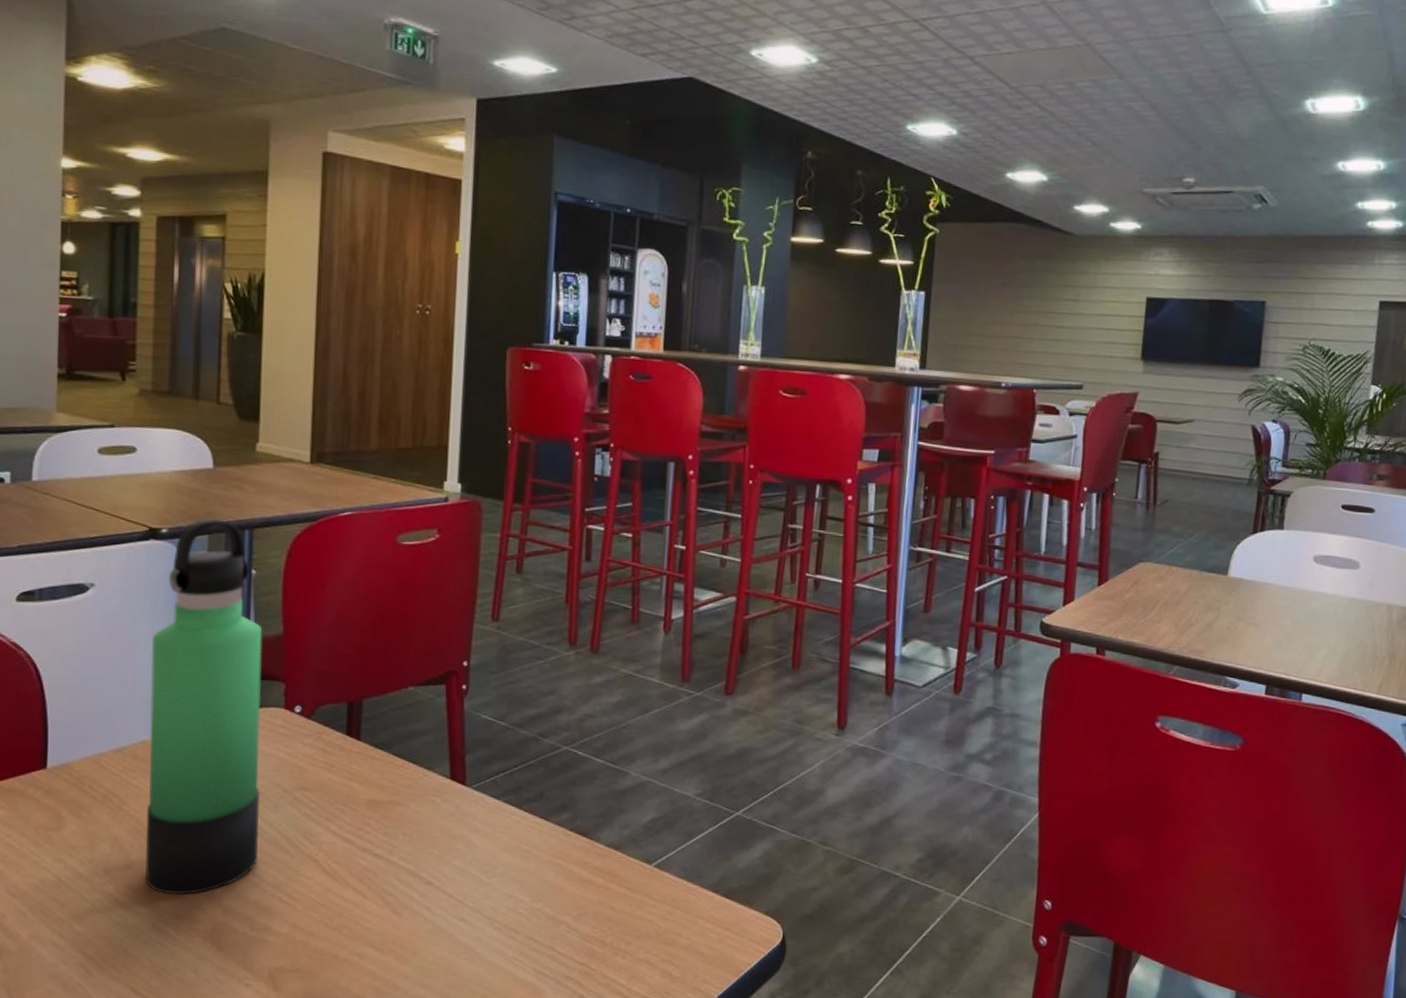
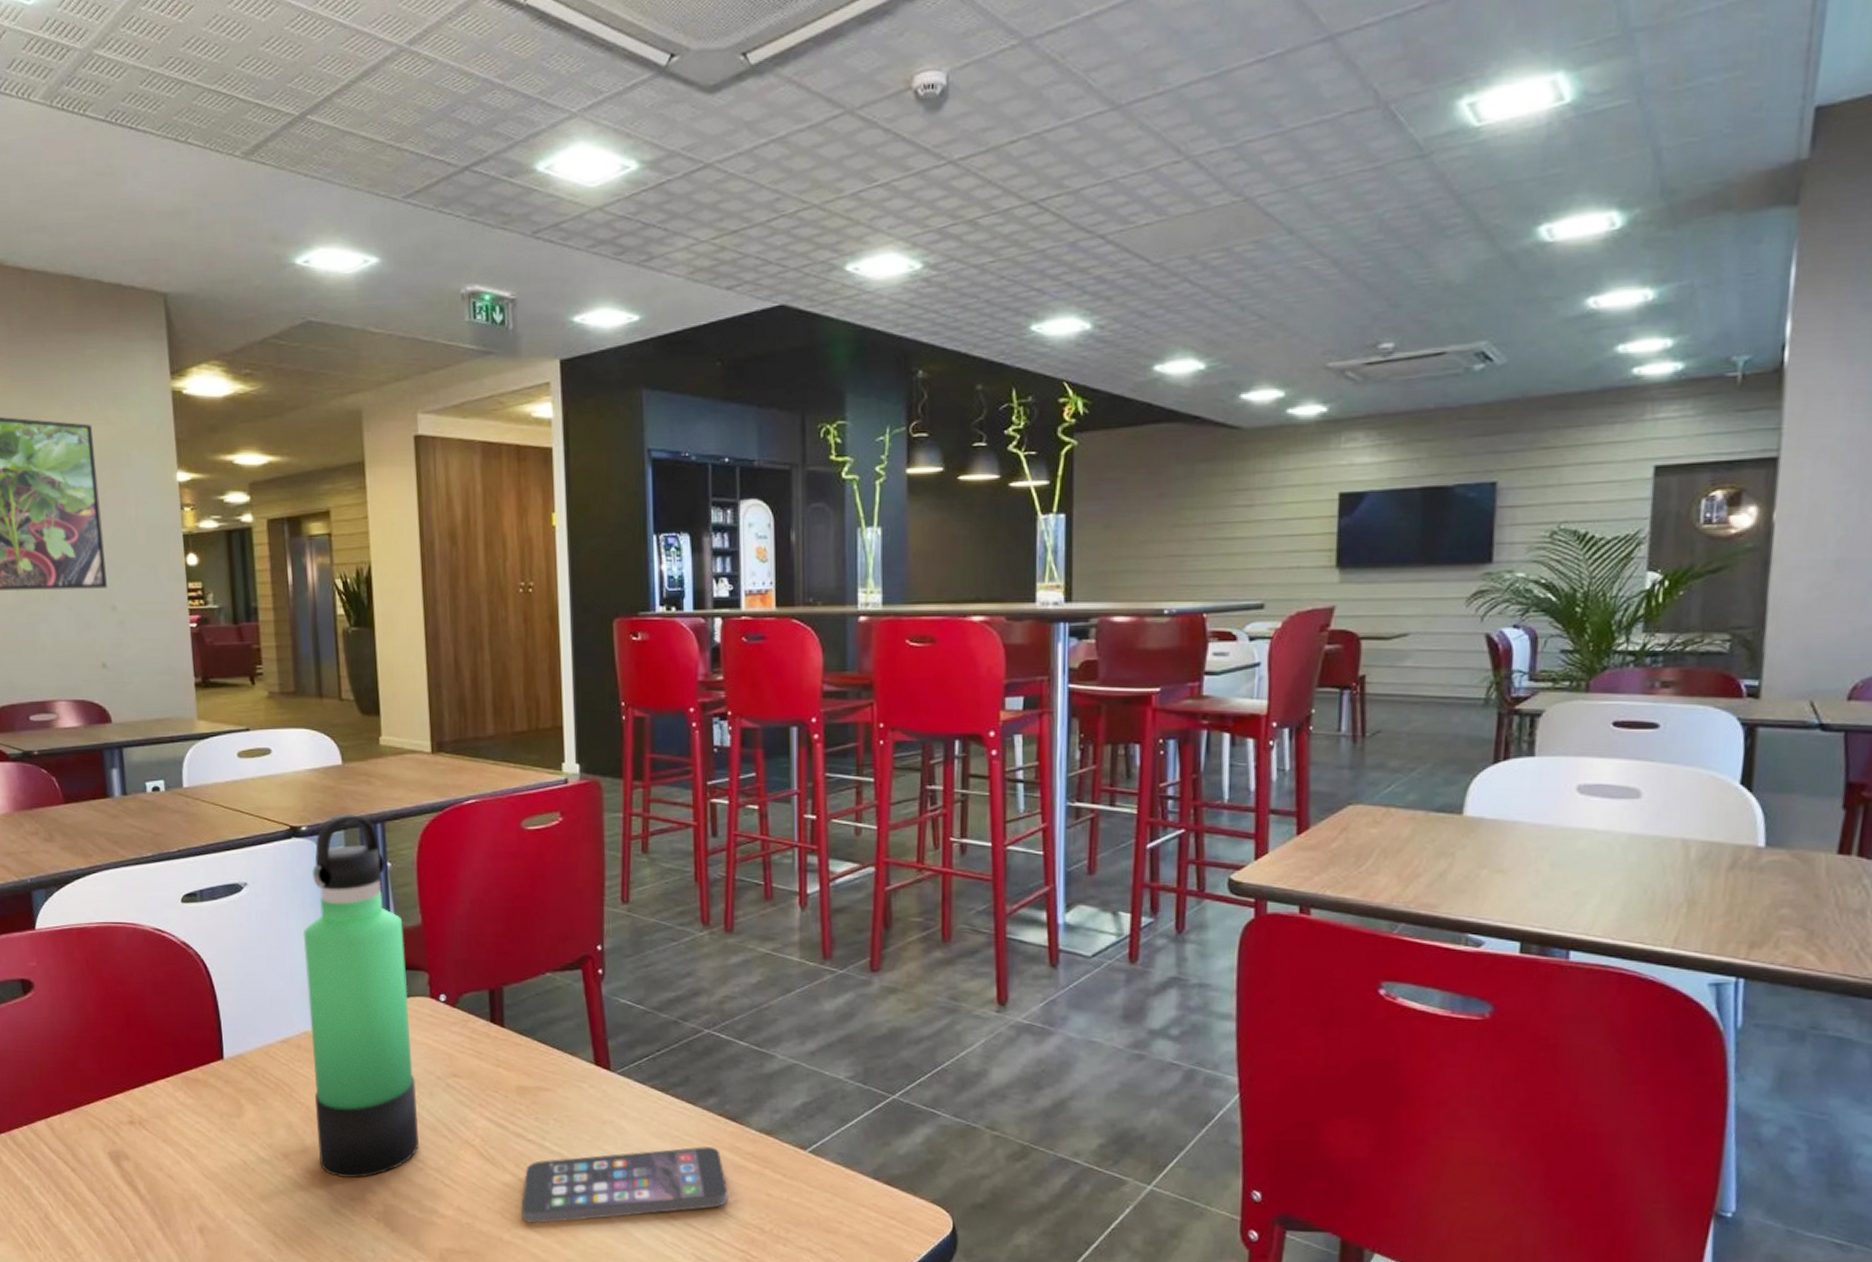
smartphone: none [360,861,573,940] -> present [521,1146,729,1224]

